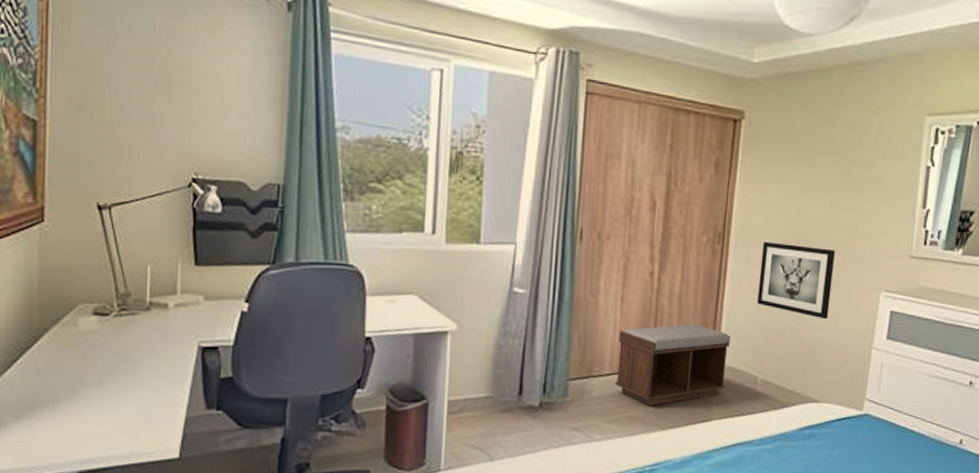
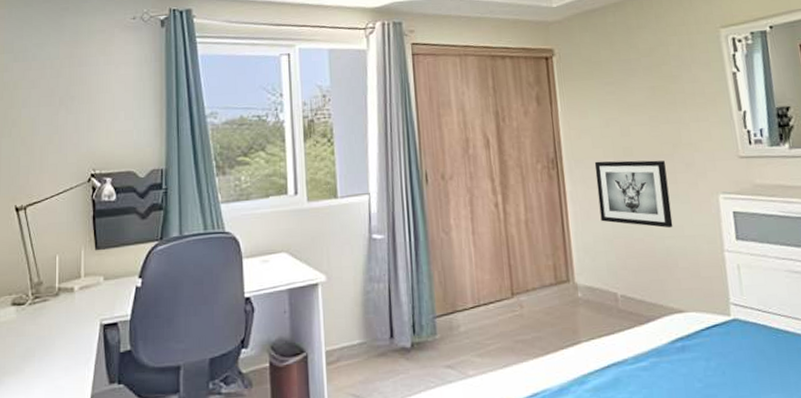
bench: present [615,324,730,406] -> none [475,248,588,334]

